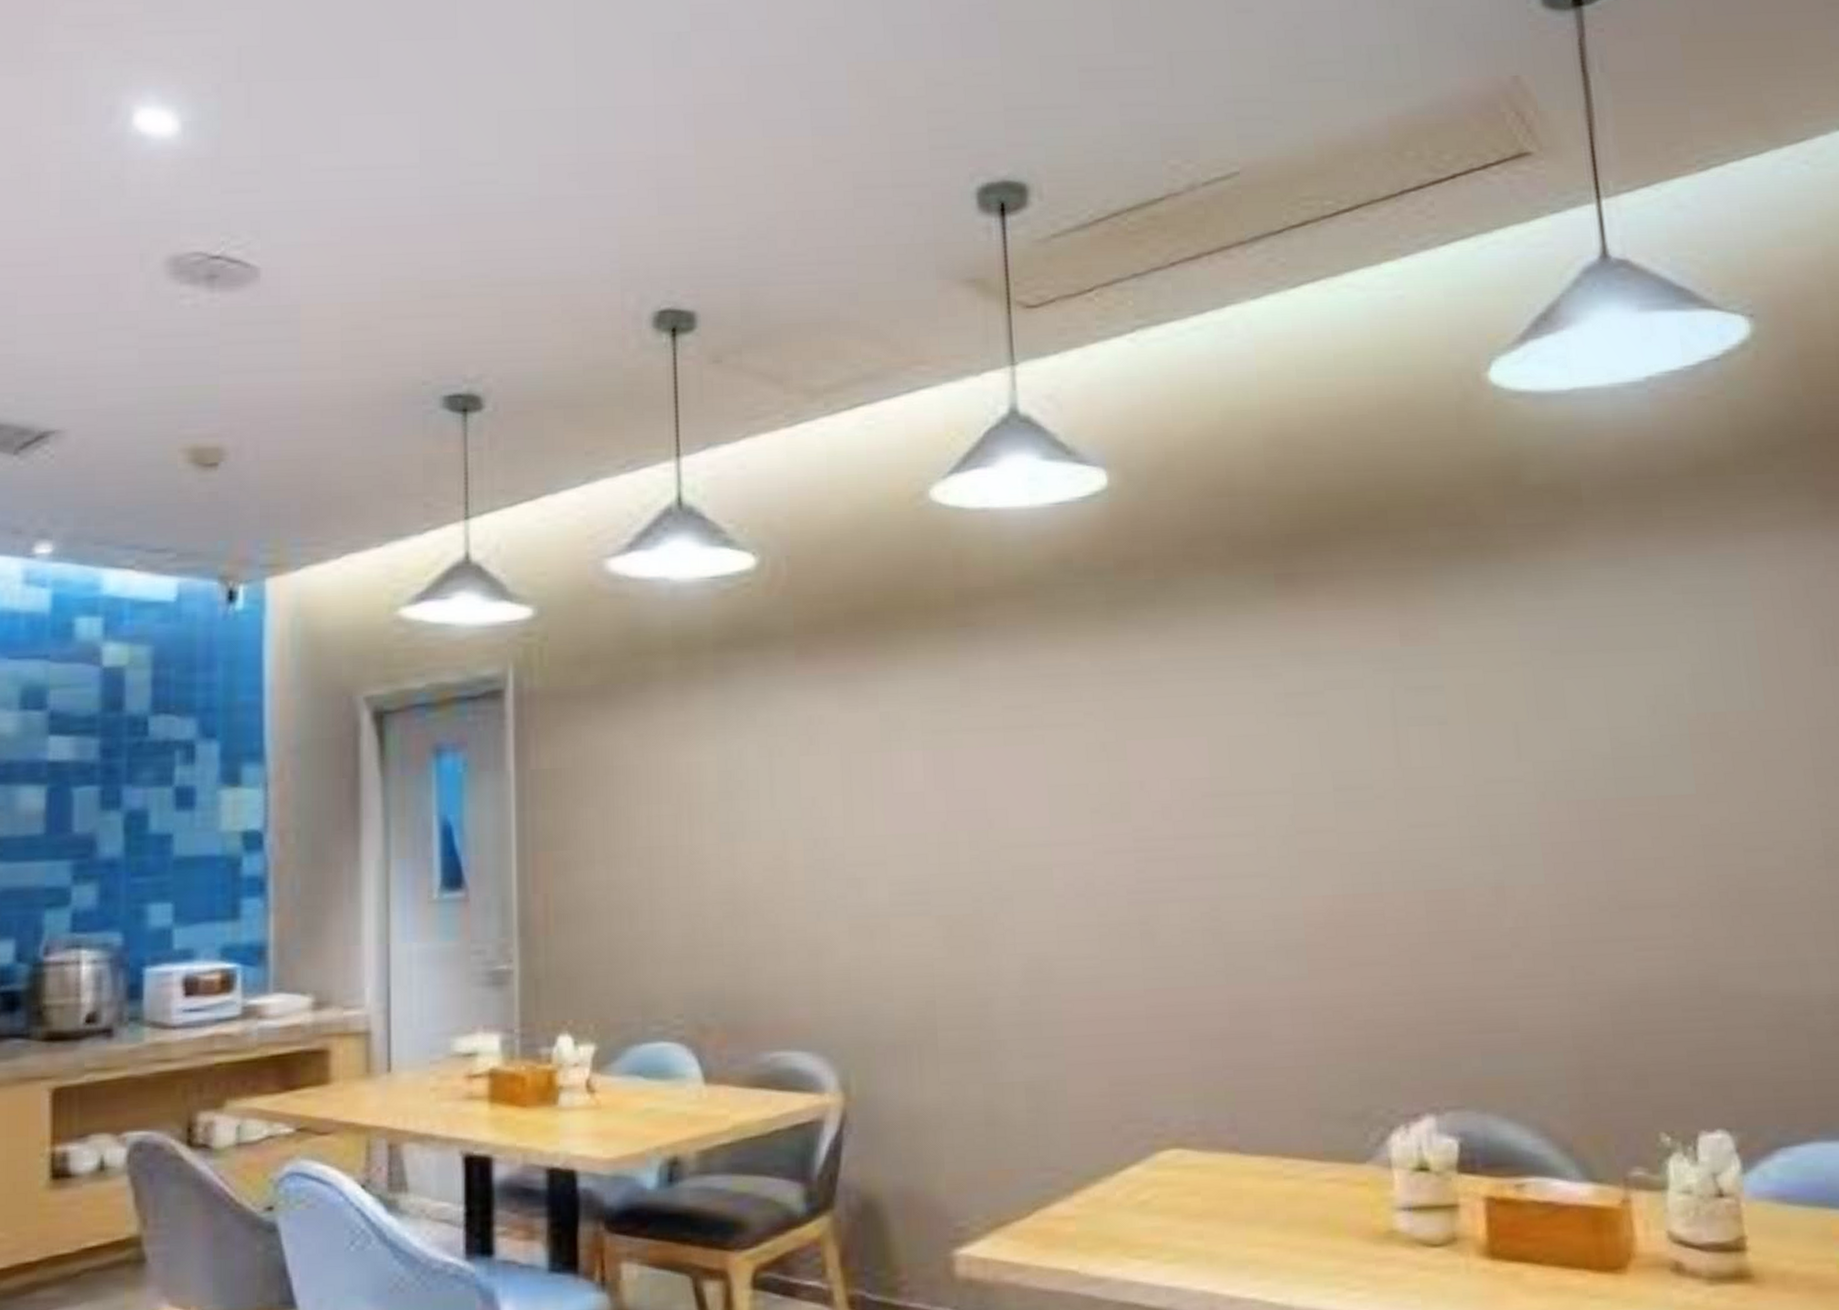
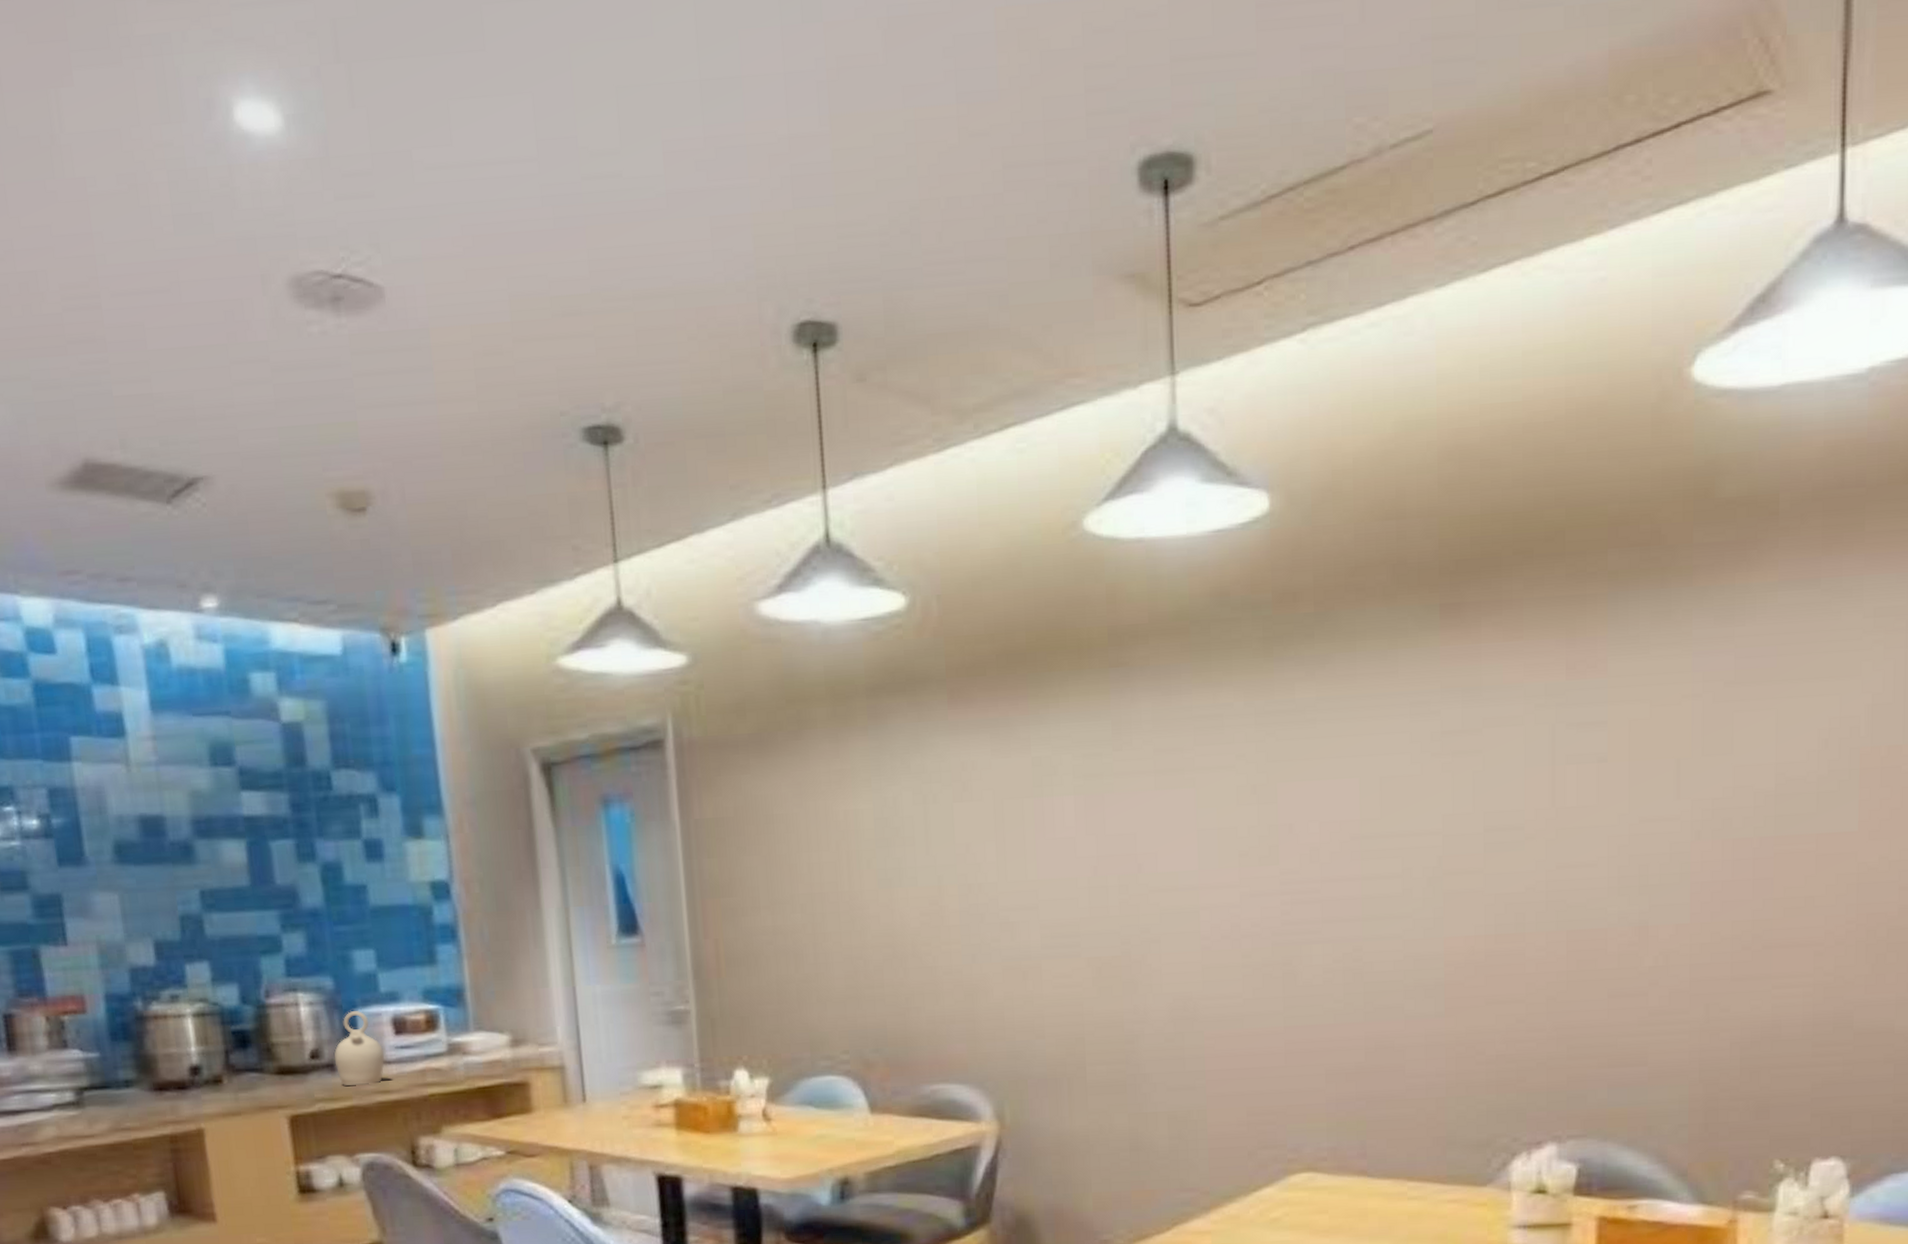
jug: none [112,970,170,1055] -> present [334,1011,385,1087]

